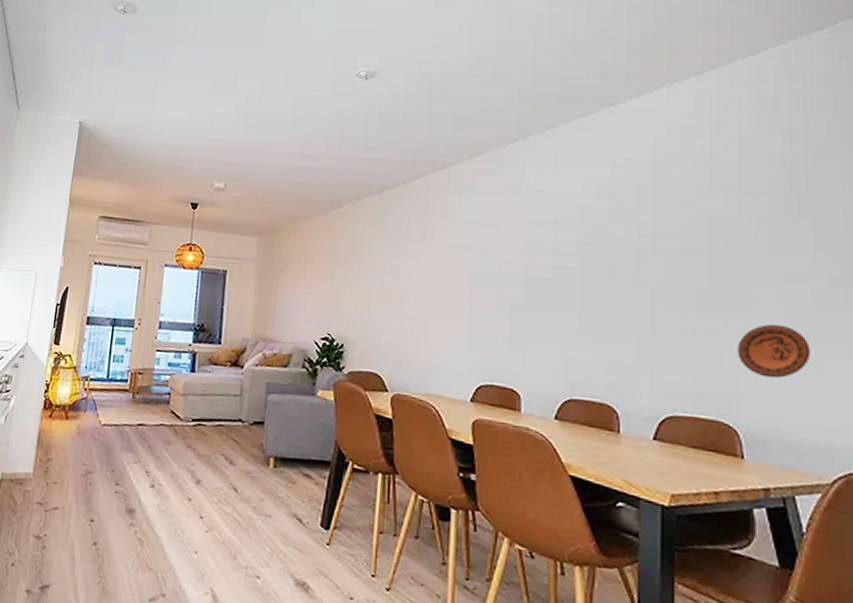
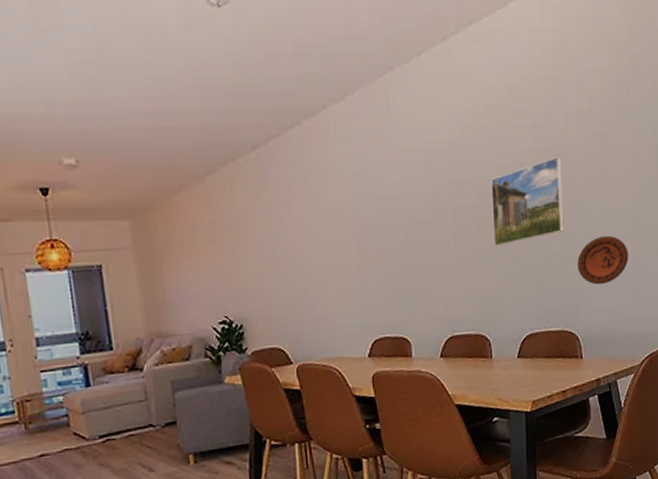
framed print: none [627,234,720,316] -> present [491,157,565,246]

